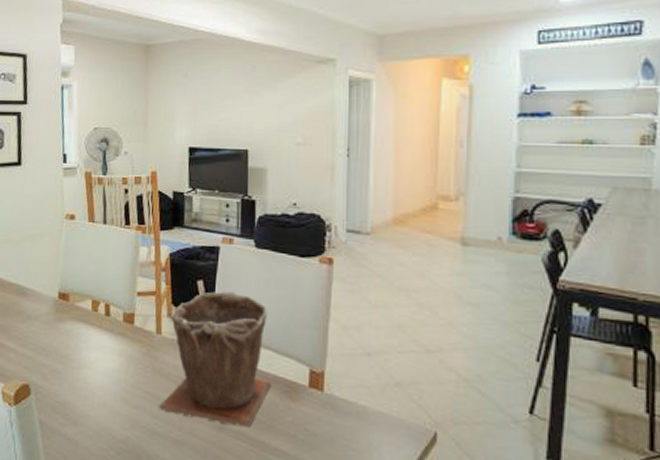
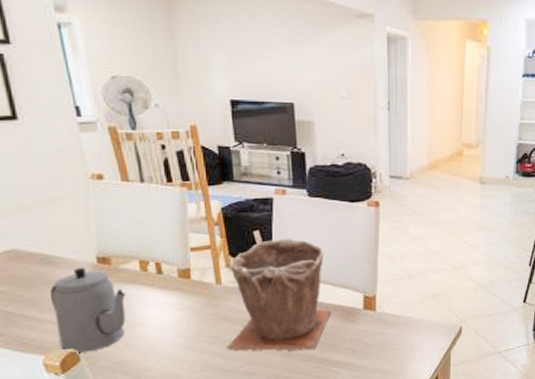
teapot: none [17,301,77,387] -> present [49,268,126,353]

